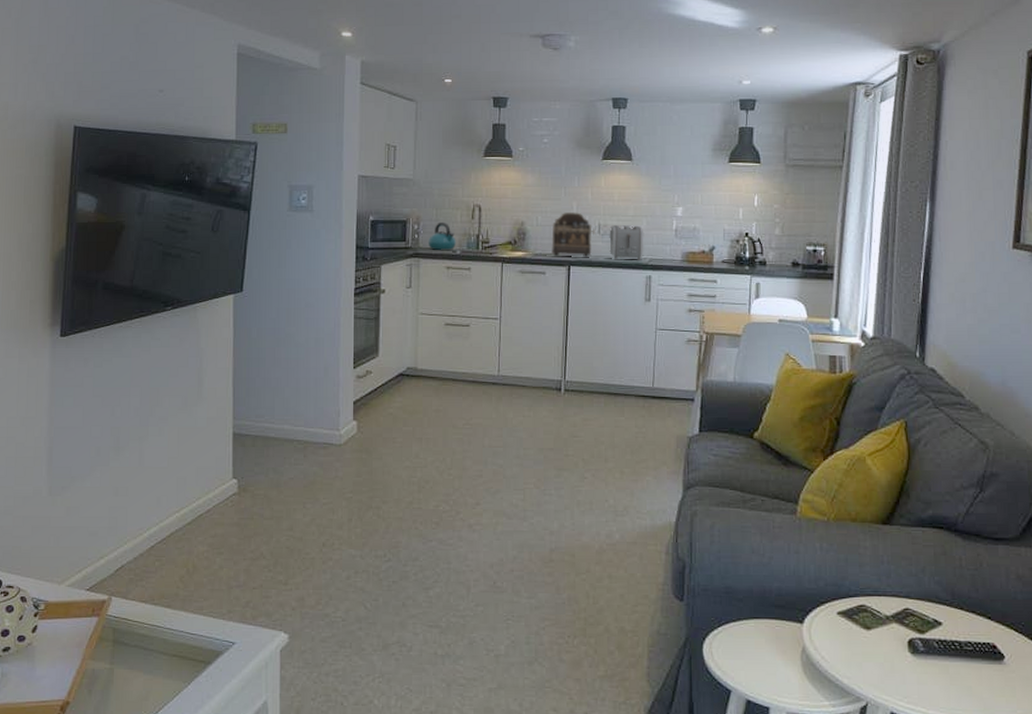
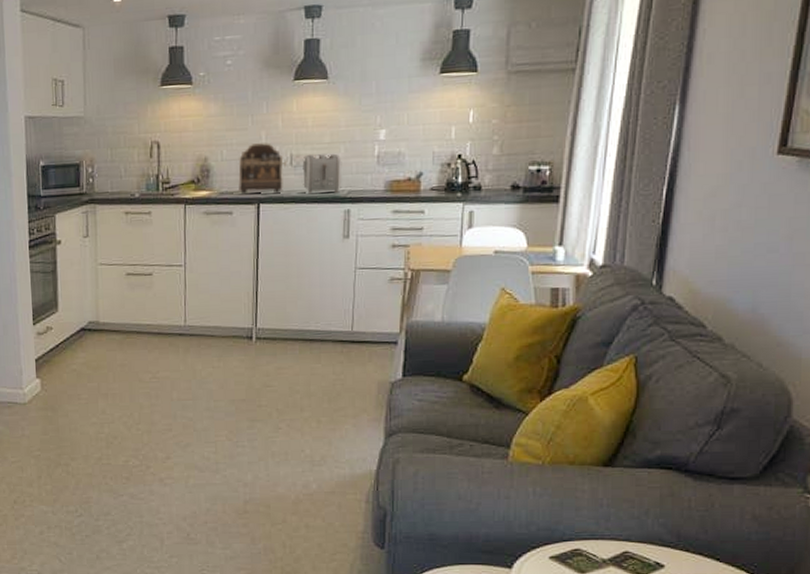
kettle: present [427,221,457,250] -> none [103,162,135,194]

